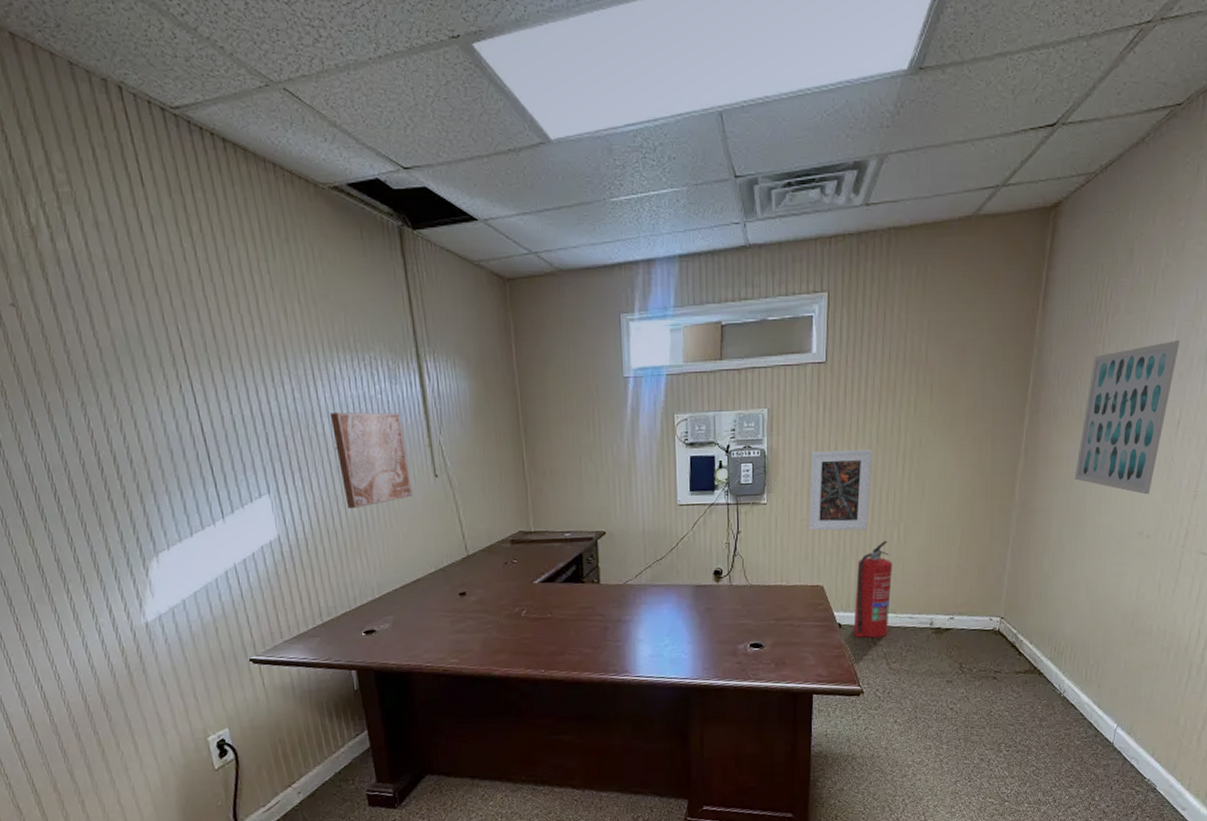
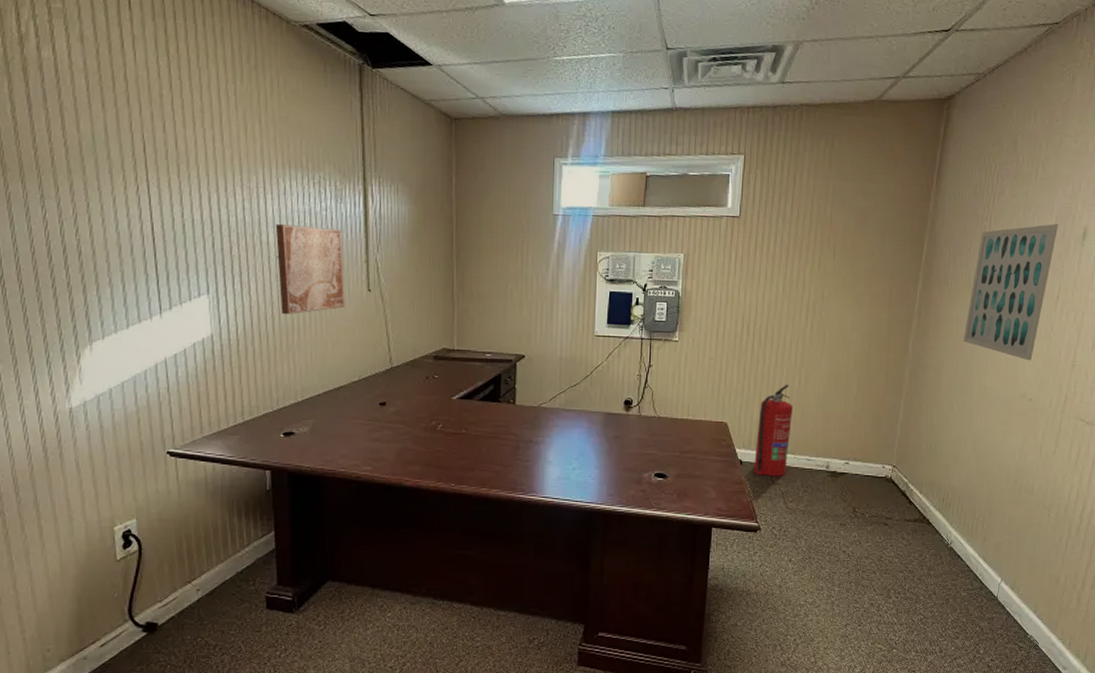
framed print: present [808,449,873,531] -> none [716,296,779,373]

